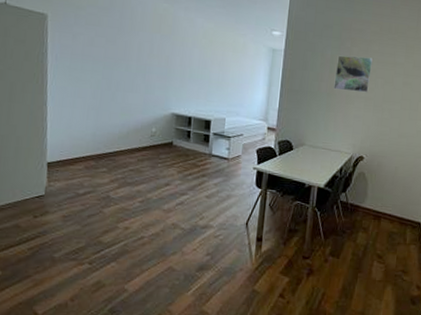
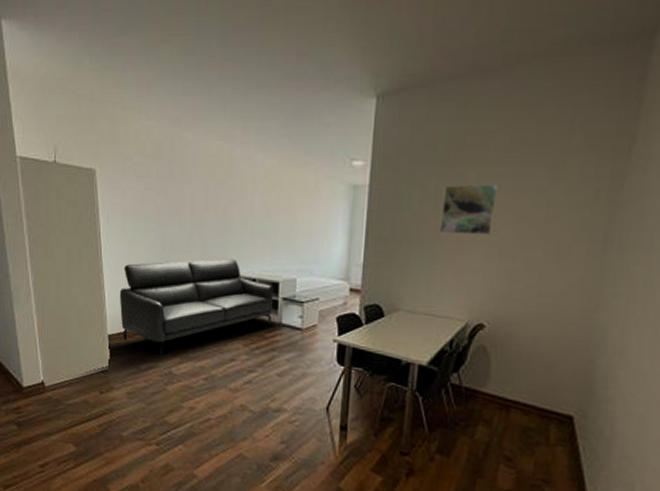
sofa: none [61,99,206,181] -> present [119,258,273,355]

